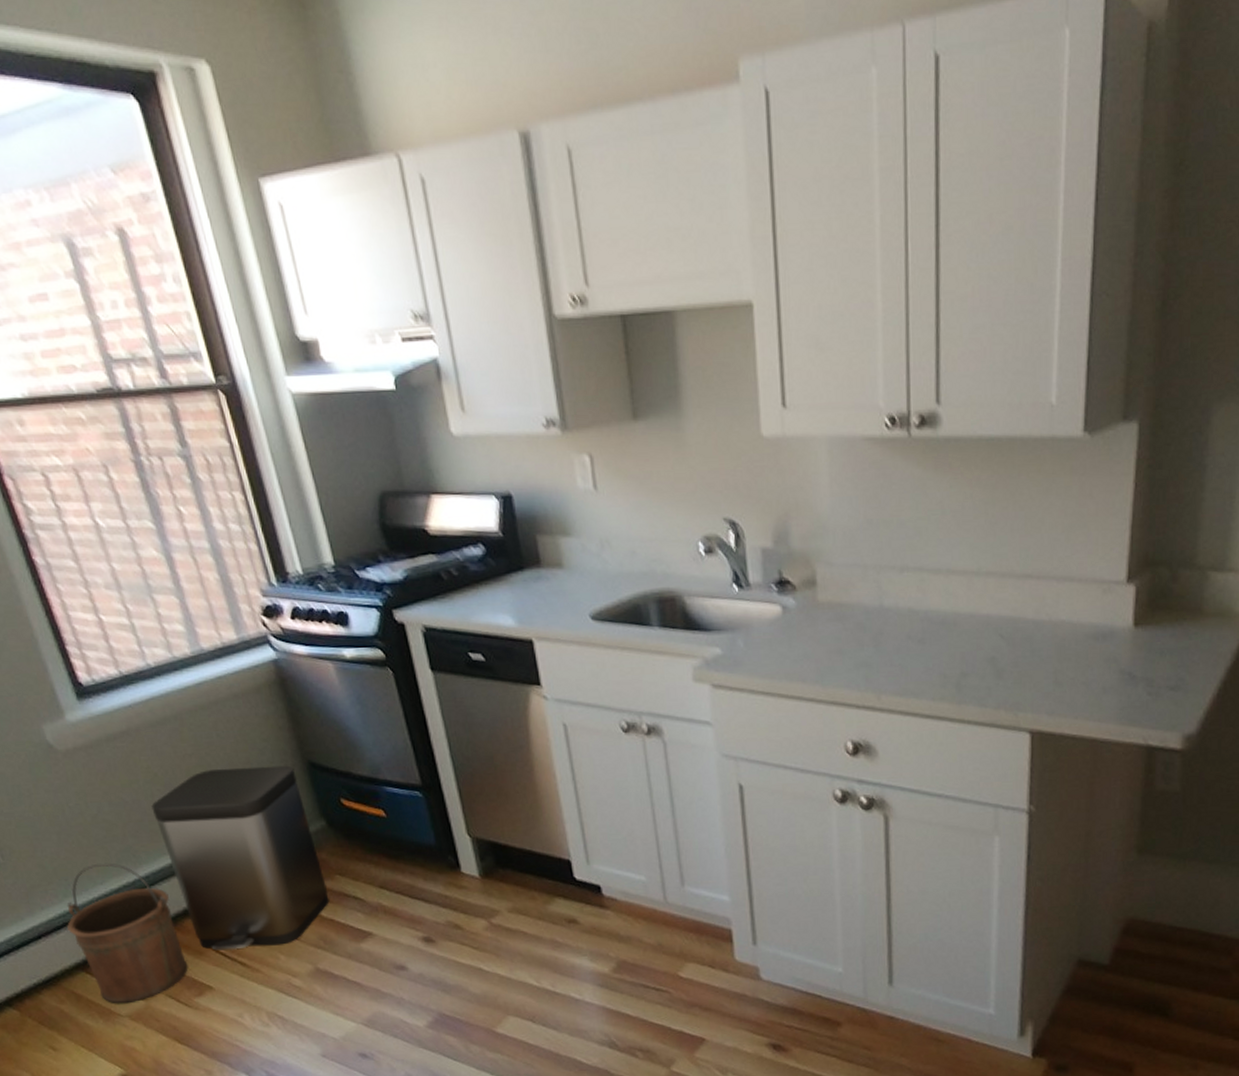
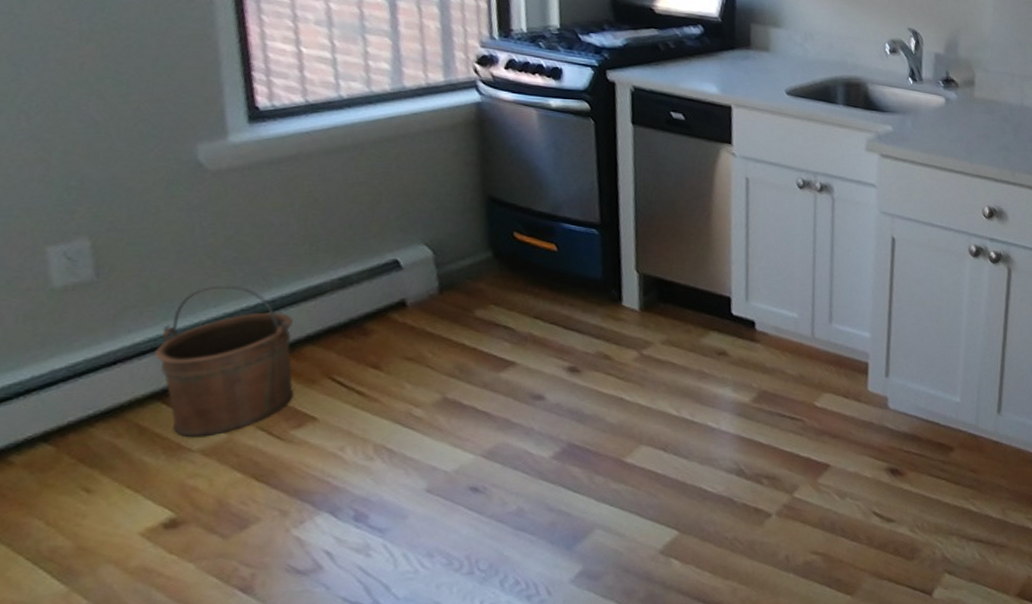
pedal bin: present [151,765,329,952] -> none [300,197,478,380]

